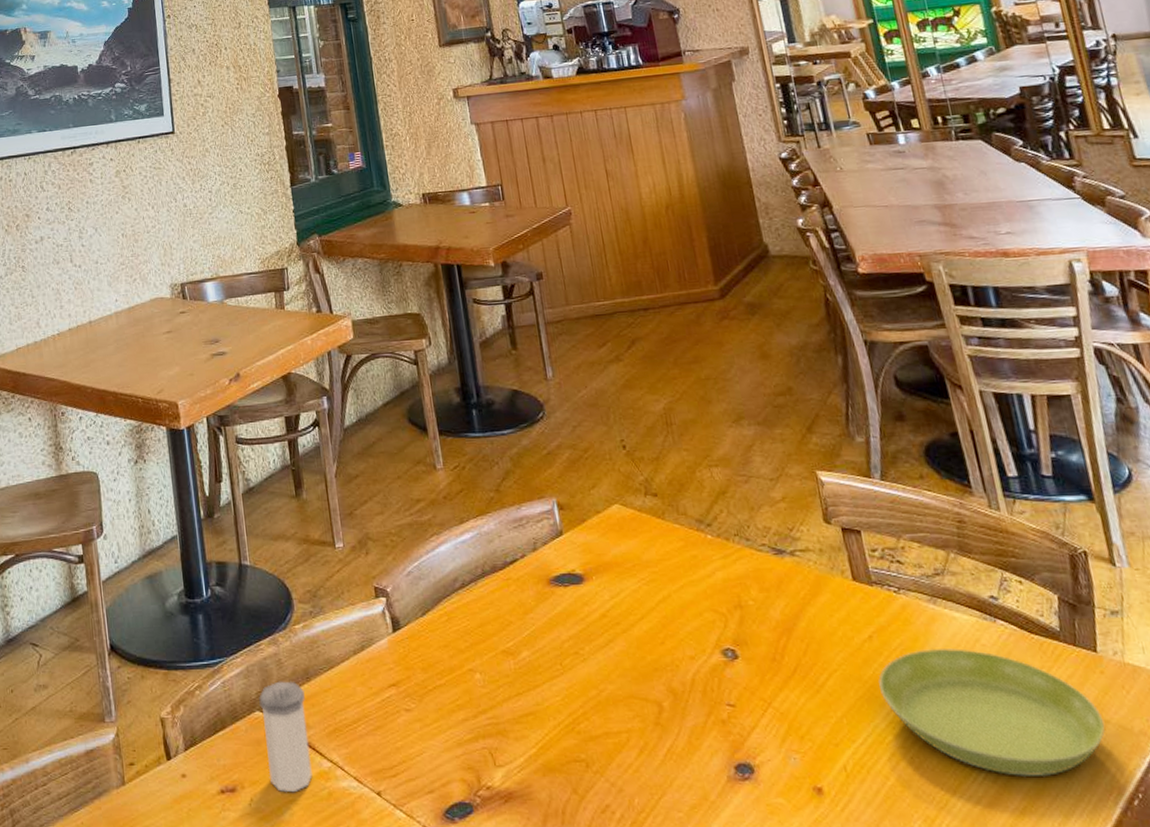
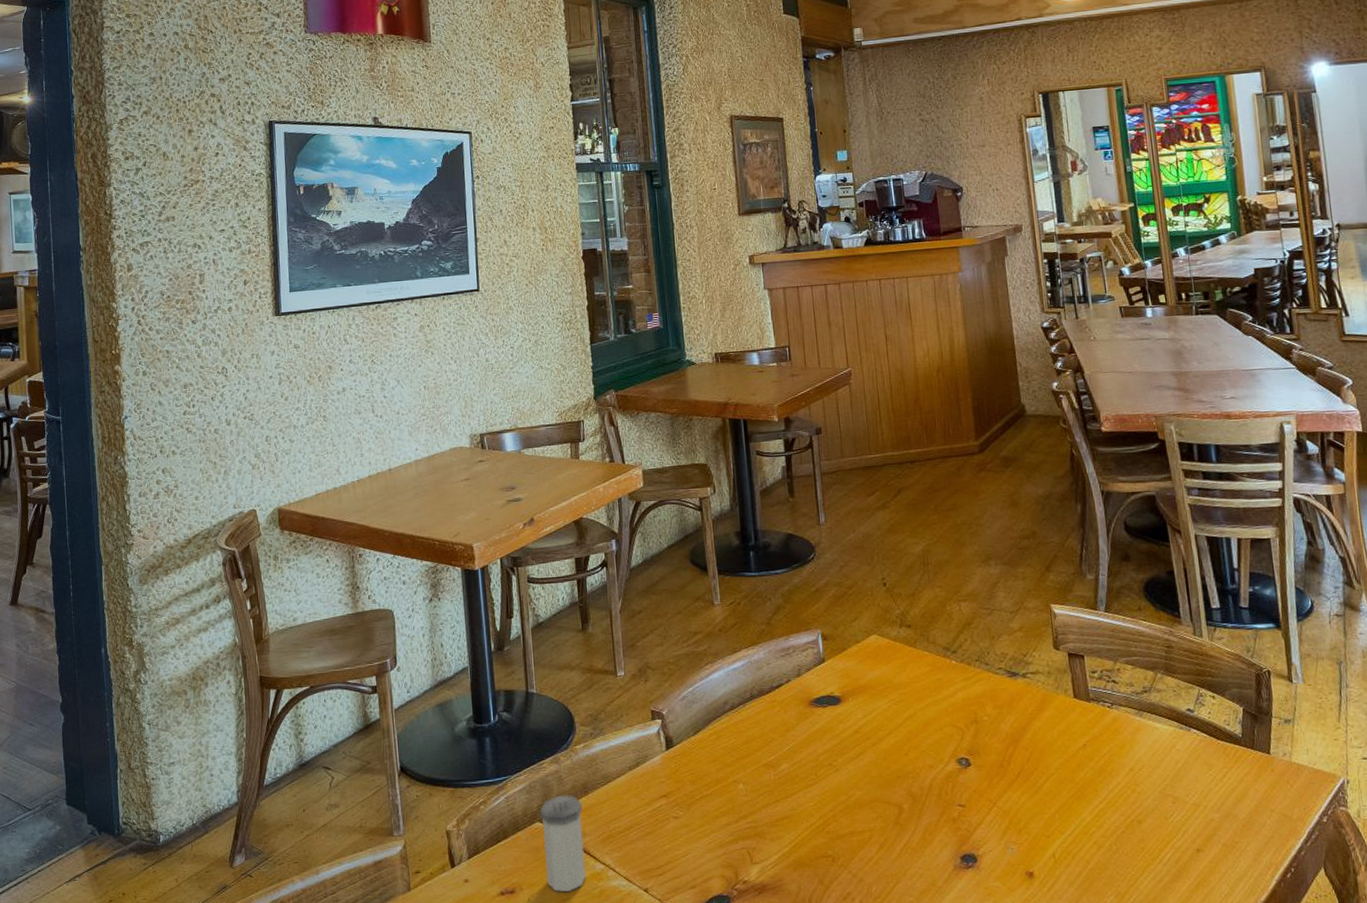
saucer: present [878,648,1105,776] -> none [1088,753,1270,858]

